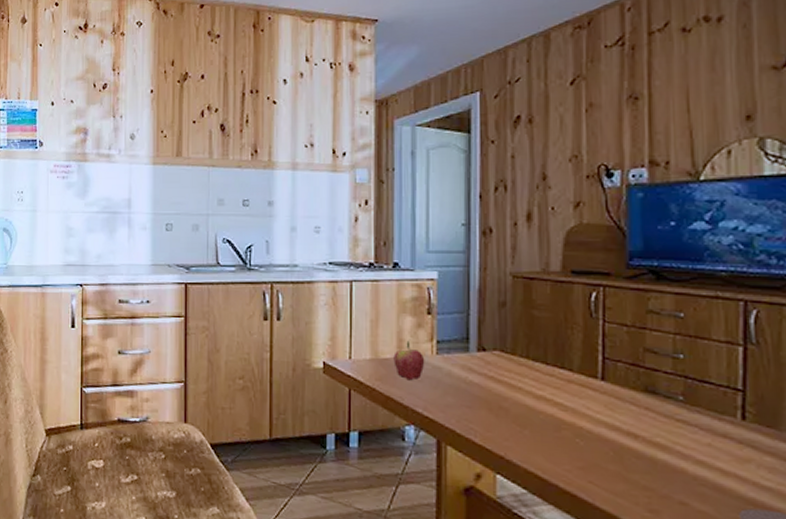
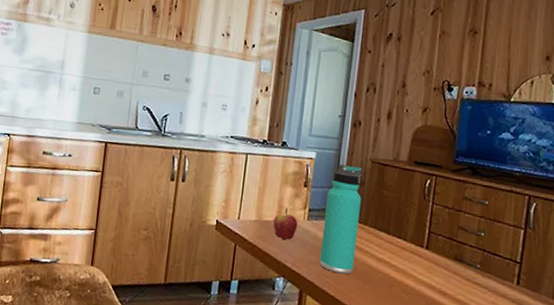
thermos bottle: none [458,282,505,418] -> present [319,164,363,275]

